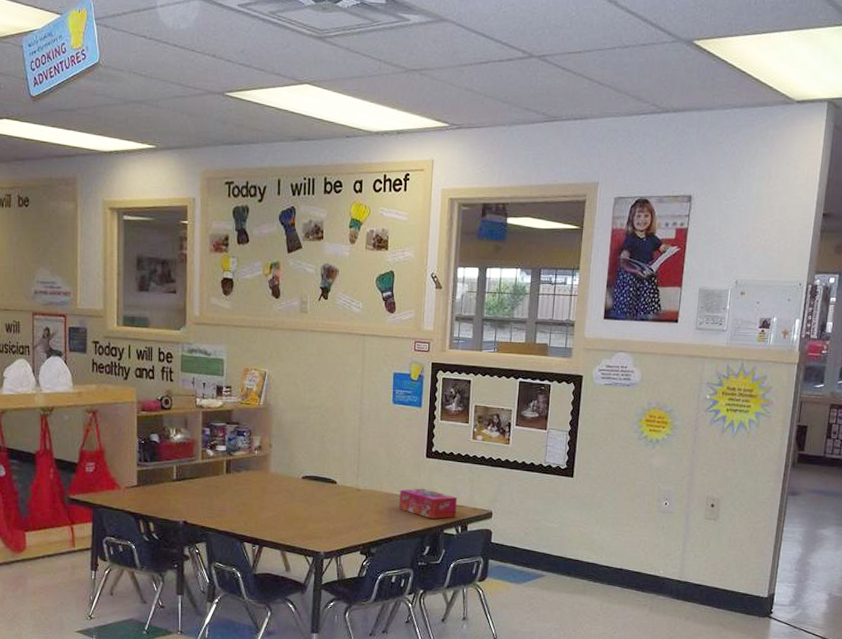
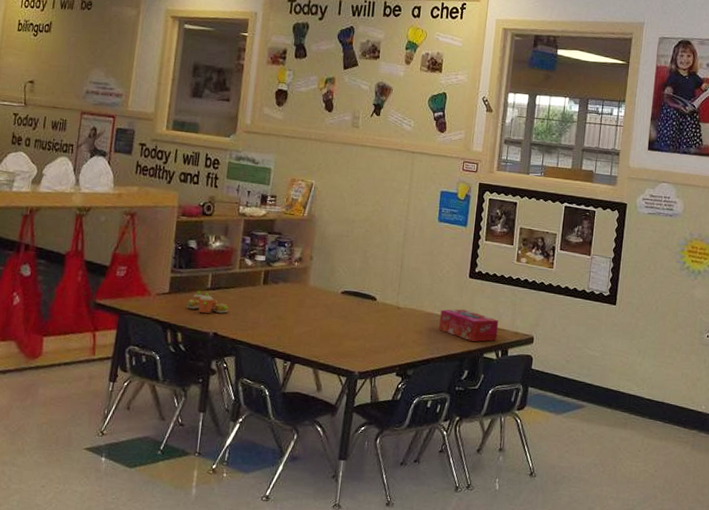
toy tea set: none [155,483,195,504] -> present [187,291,228,314]

